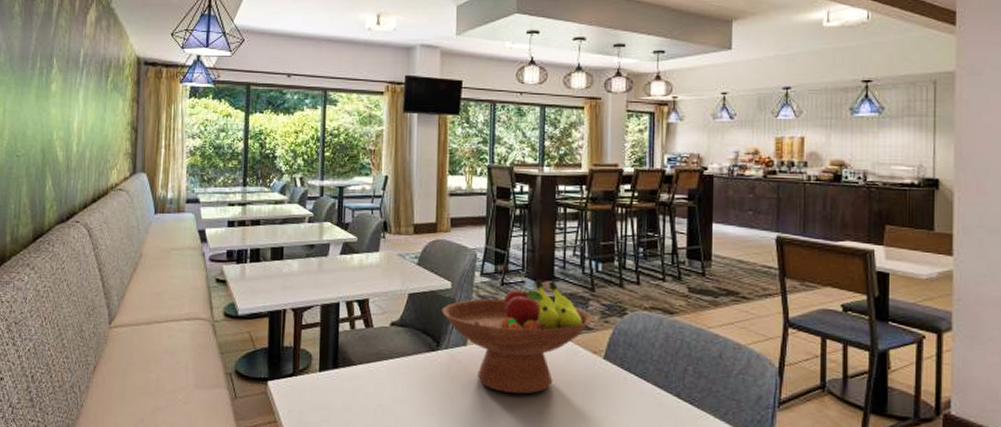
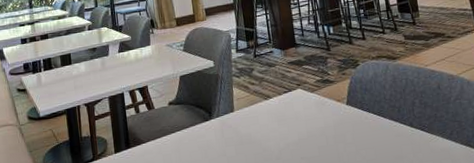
fruit bowl: present [441,279,593,394] -> none [209,47,333,146]

